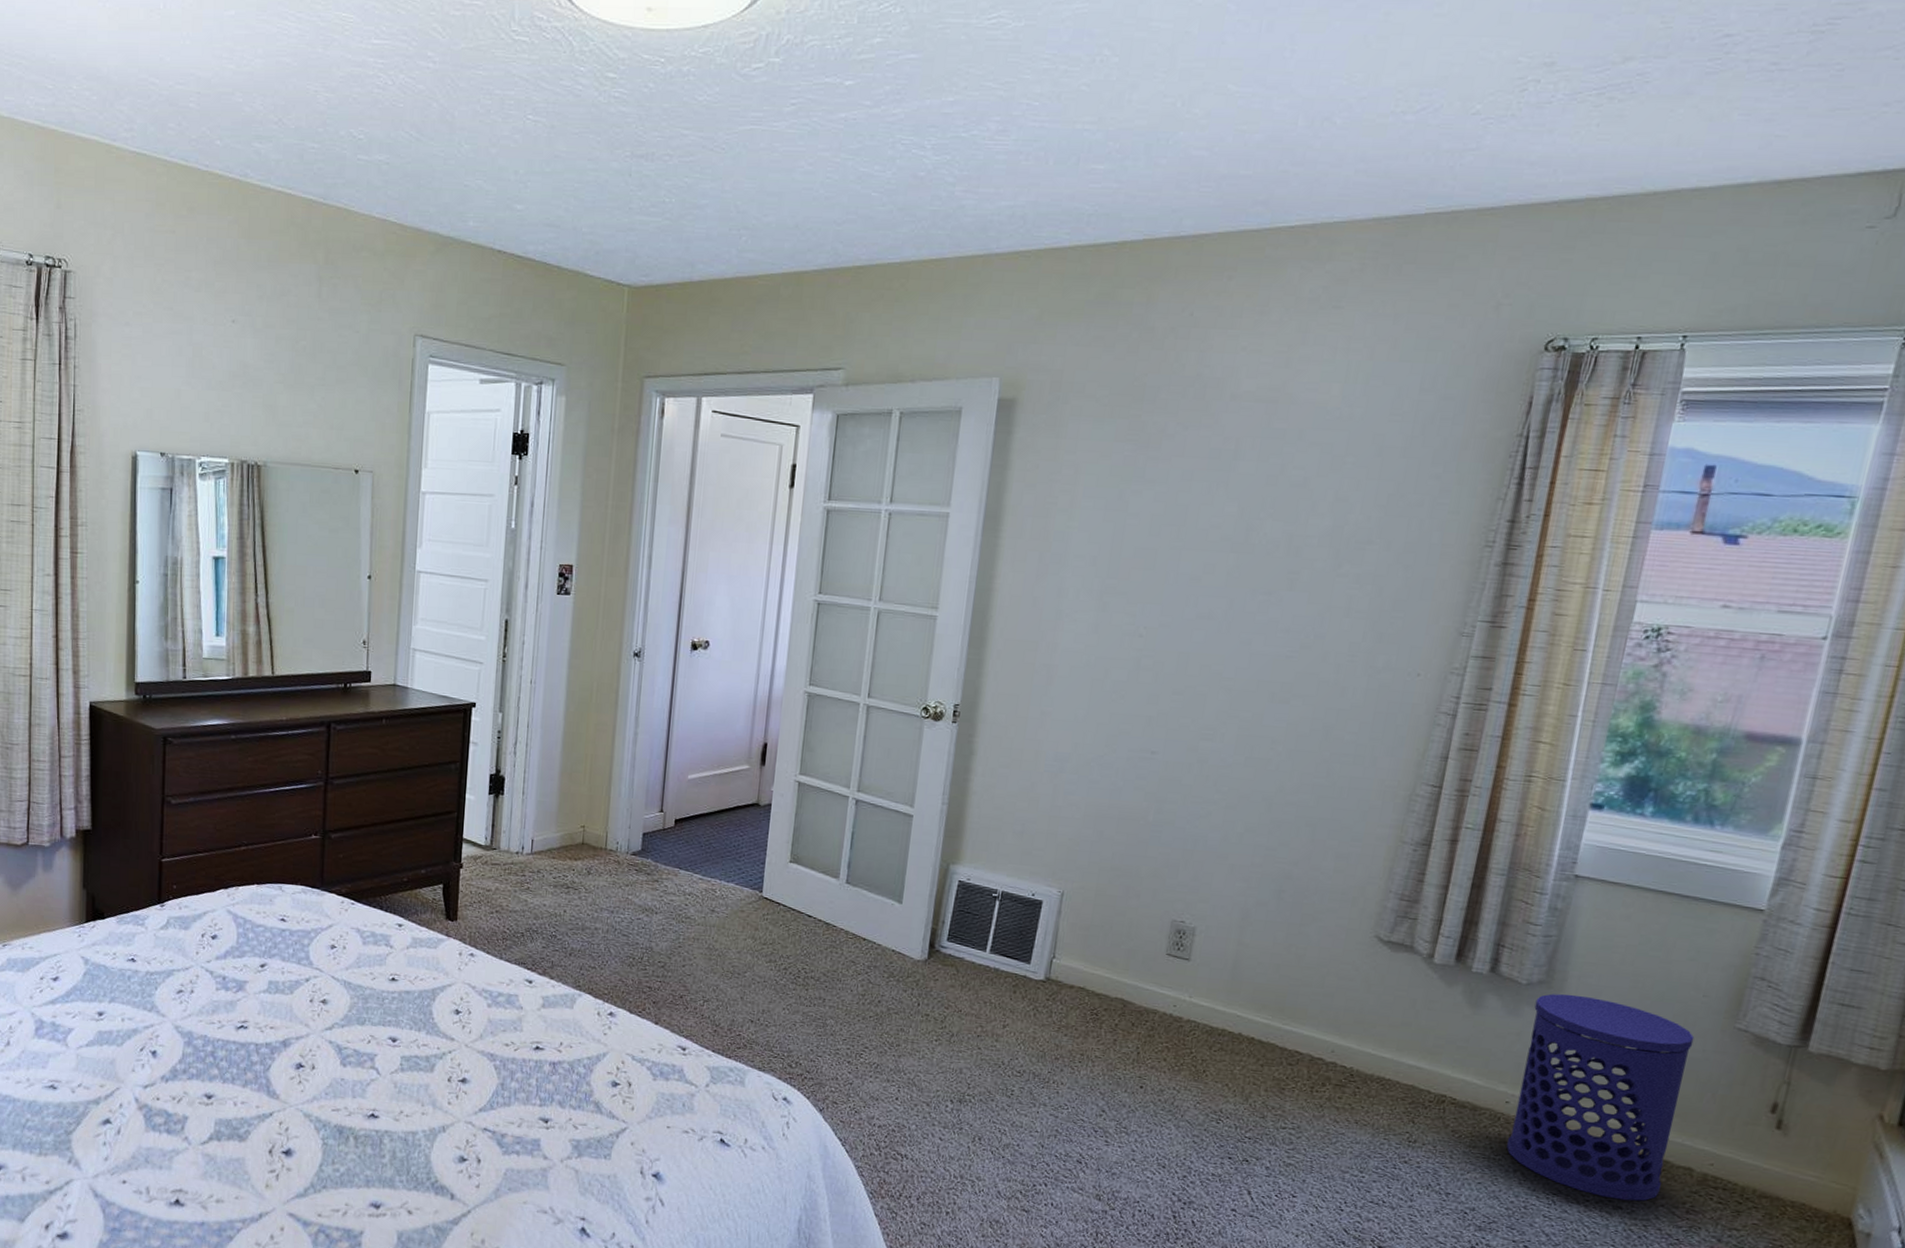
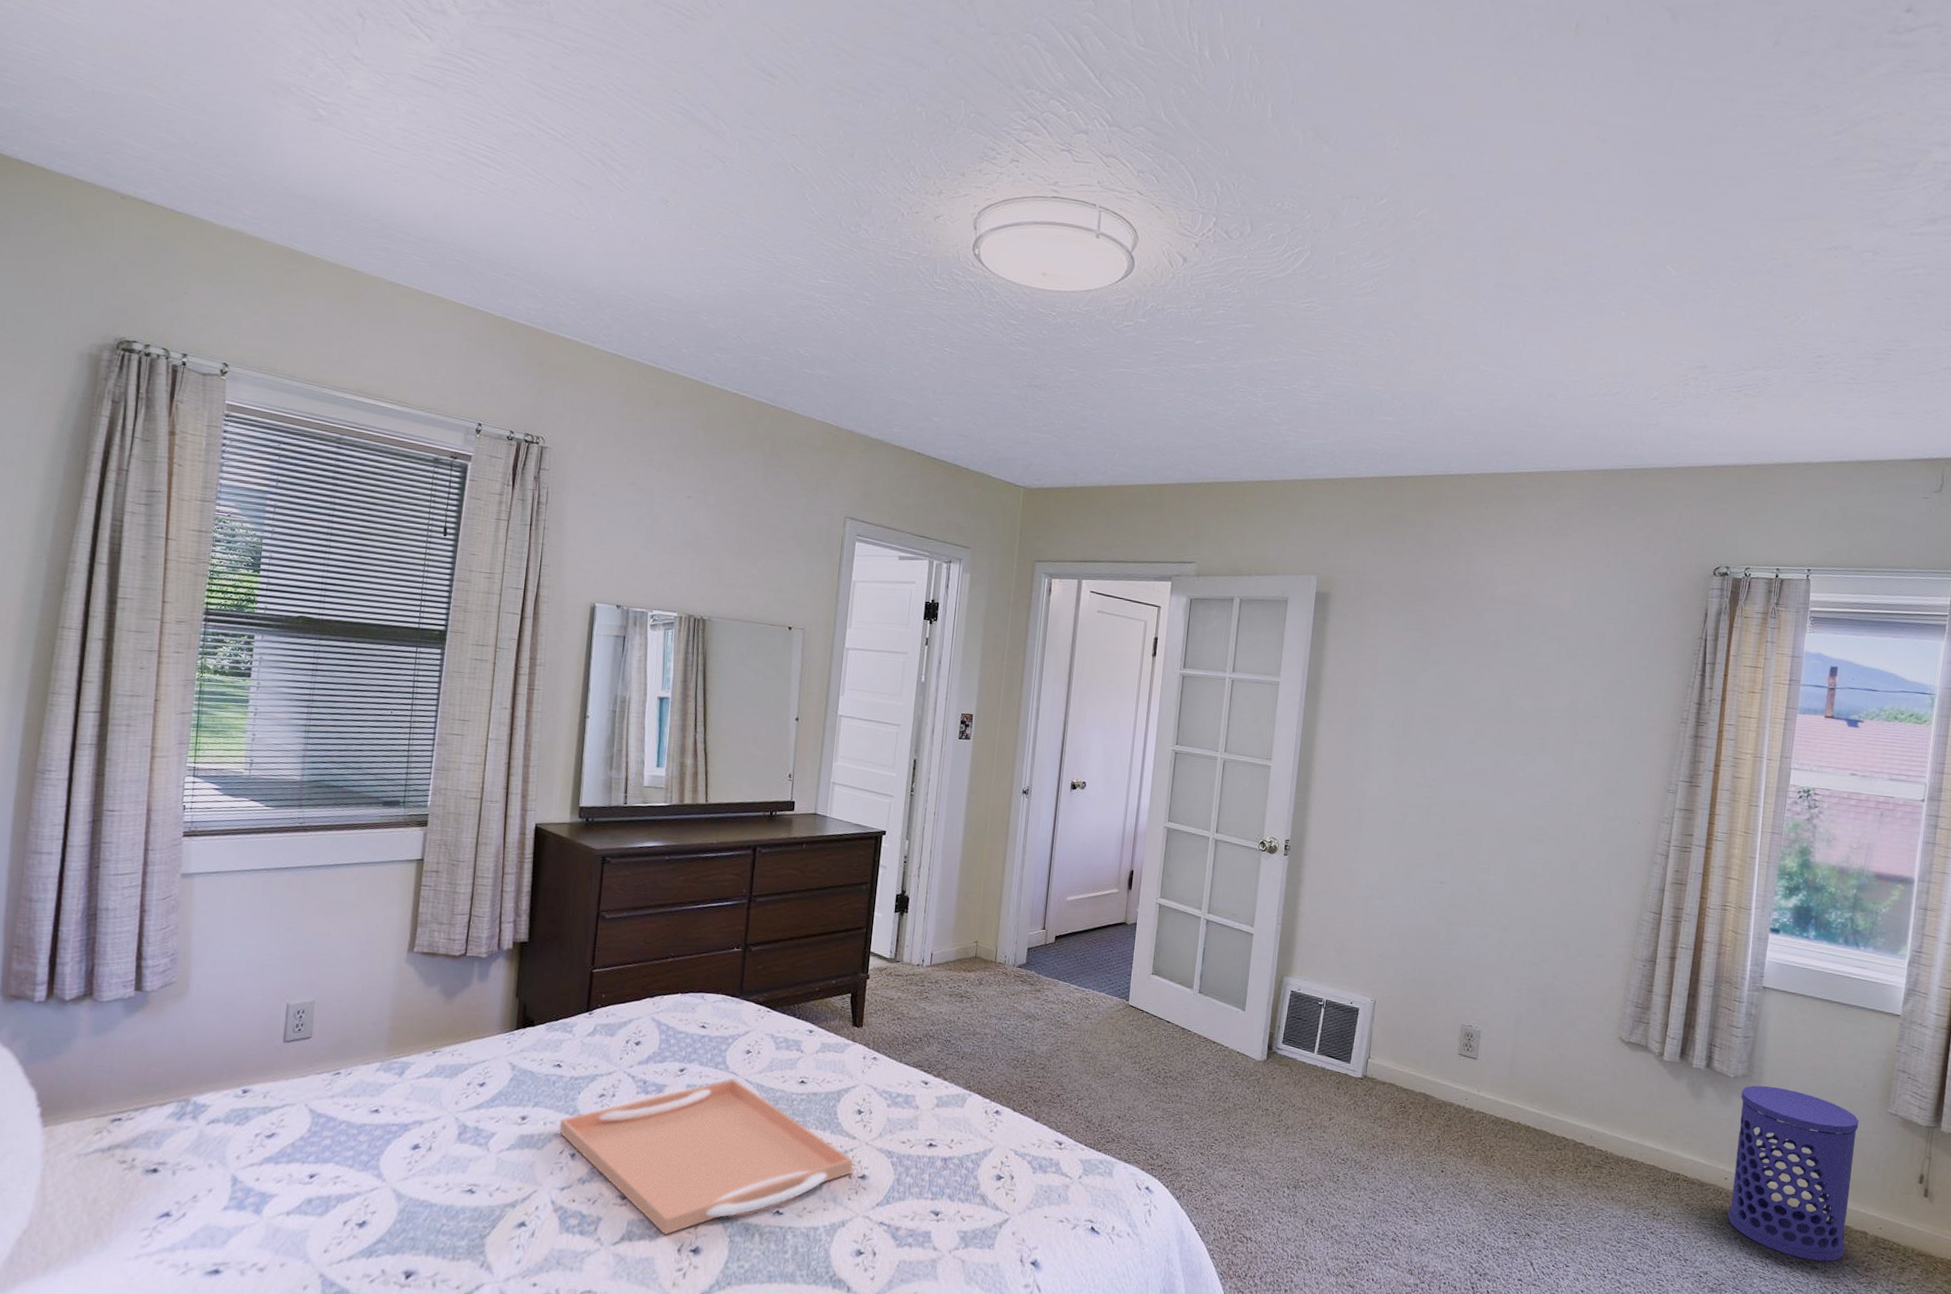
serving tray: none [138,975,451,1136] -> present [559,1079,853,1235]

